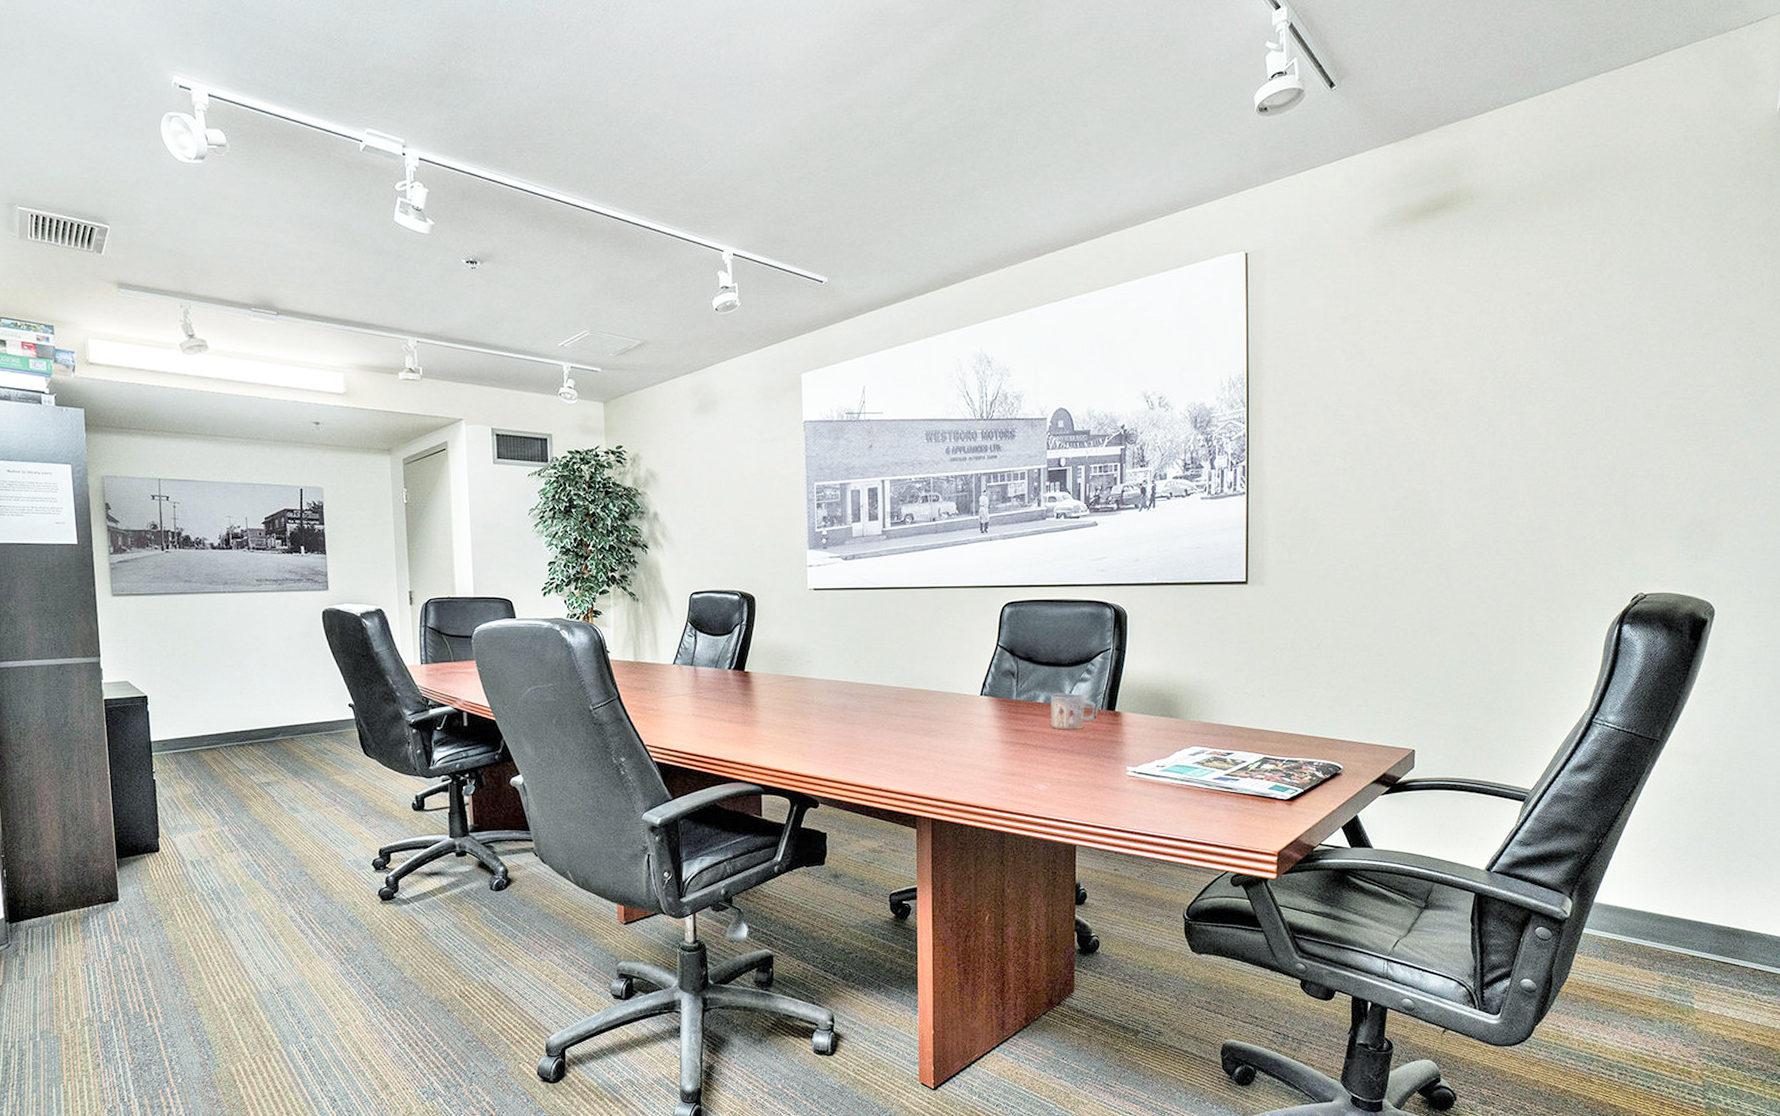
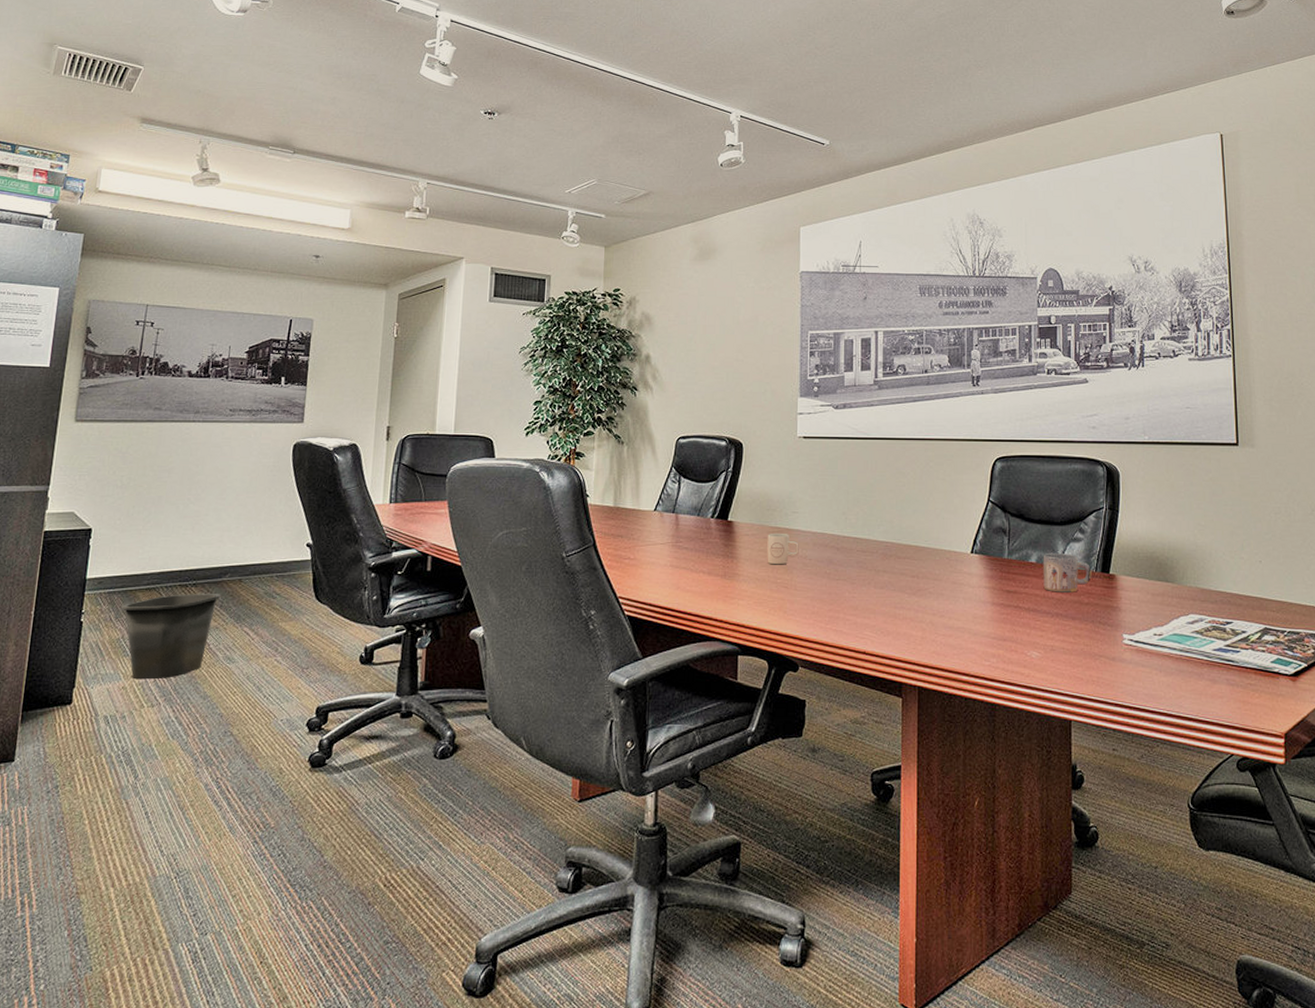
waste bin: none [187,752,277,829] -> present [120,594,221,680]
mug: none [783,682,814,712] -> present [767,534,799,565]

